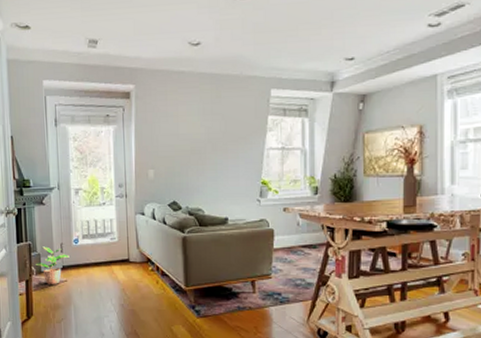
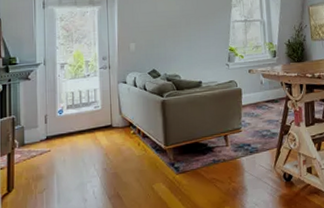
potted plant: present [35,246,70,284] -> none [18,119,54,156]

